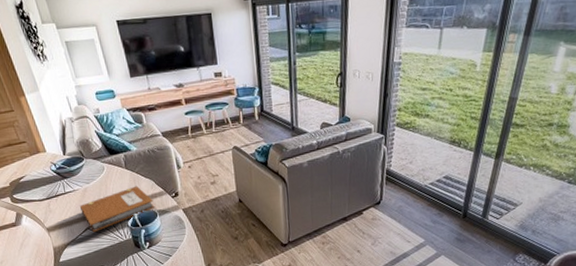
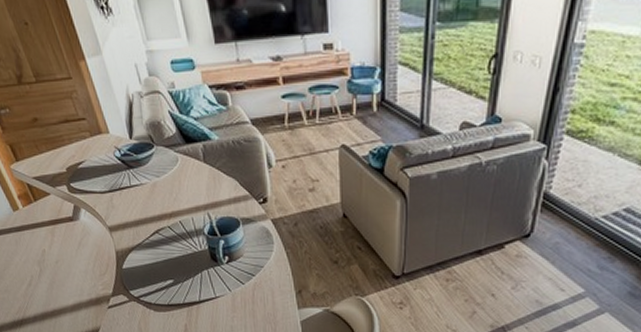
notebook: present [79,186,155,233] -> none [147,185,238,238]

